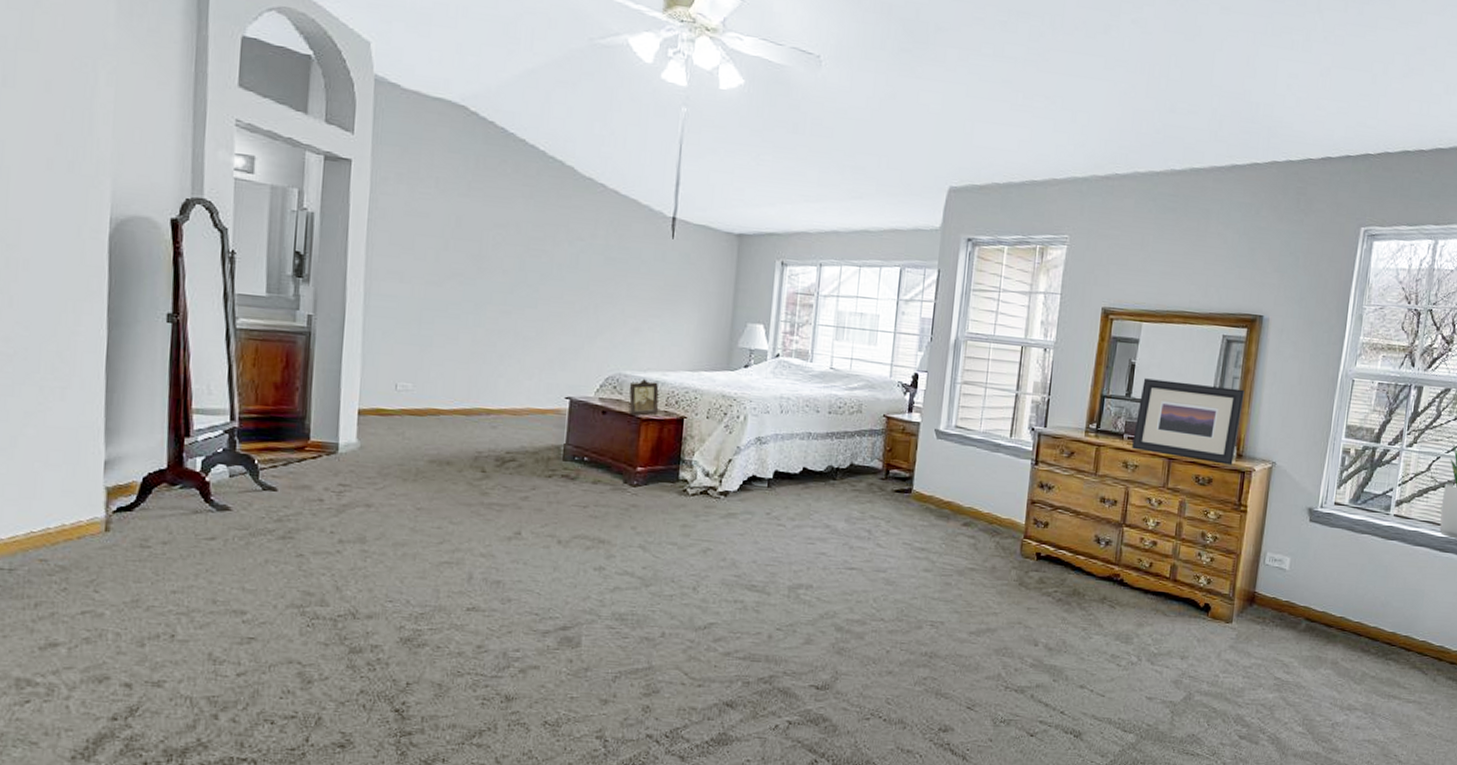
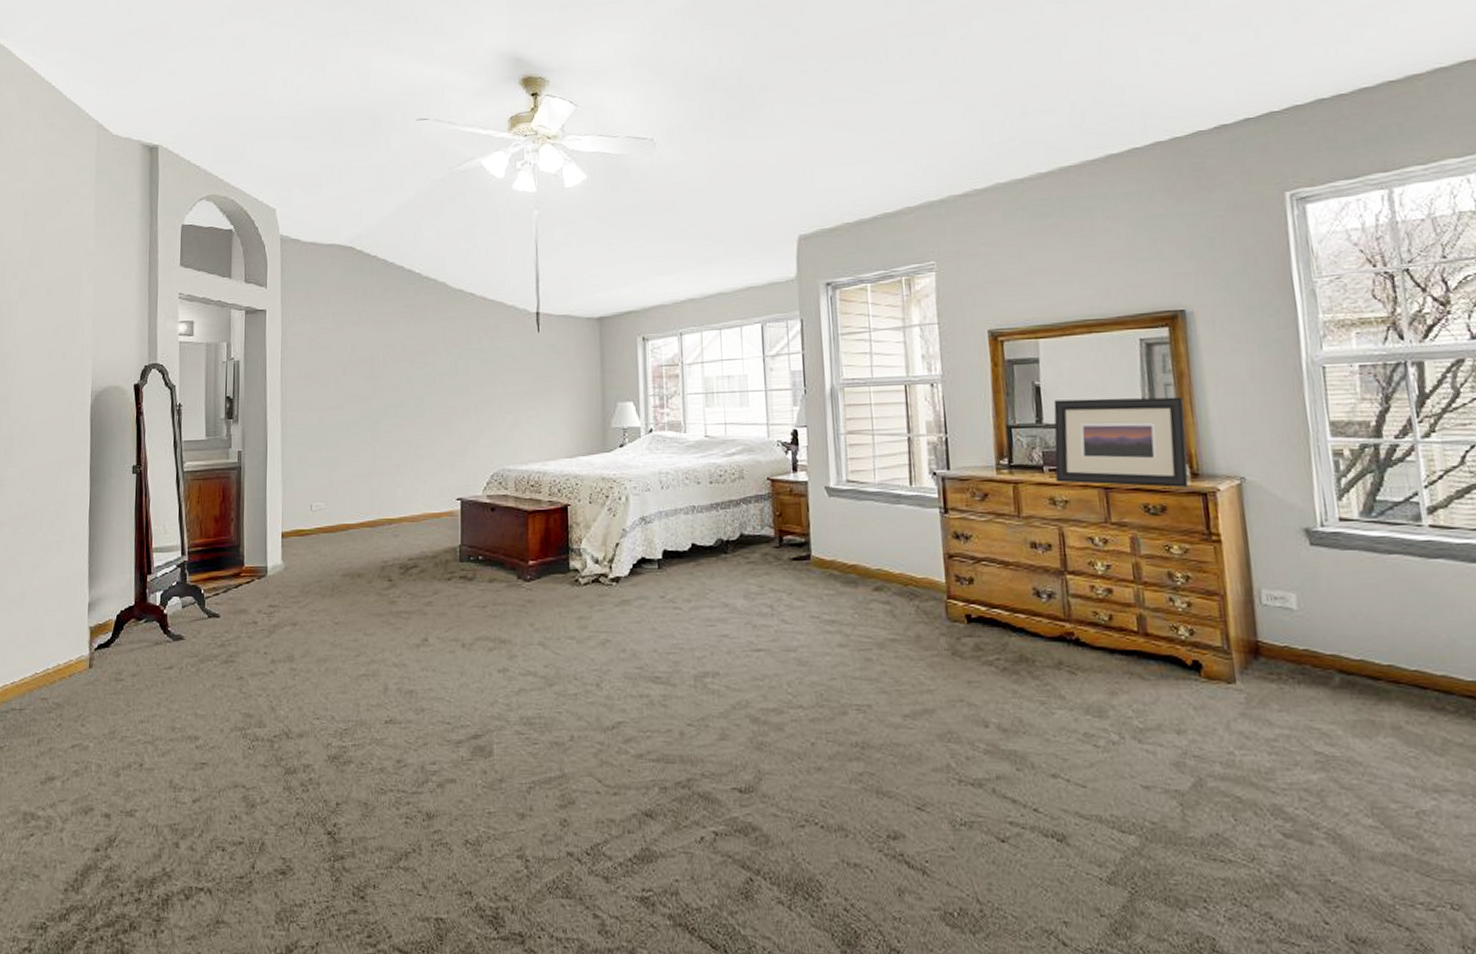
photo frame: present [629,379,659,416] -> none [514,472,543,509]

